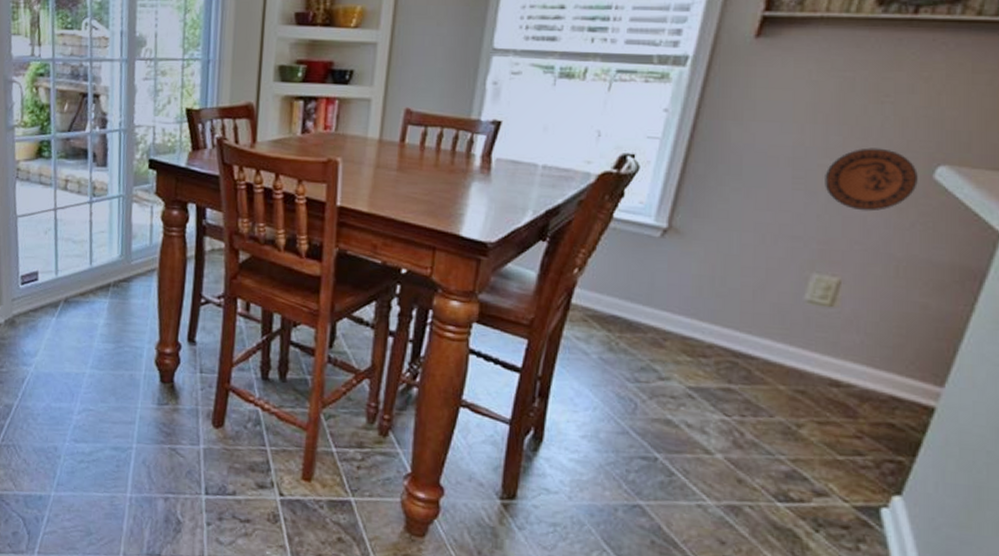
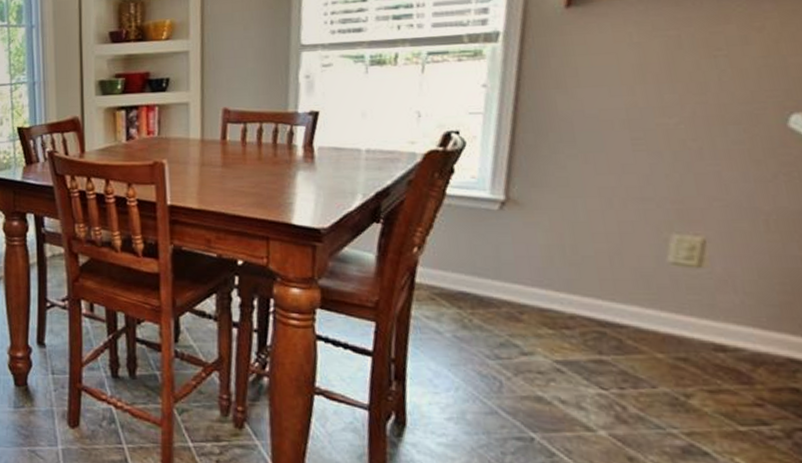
decorative plate: present [825,148,918,212] -> none [666,102,772,167]

